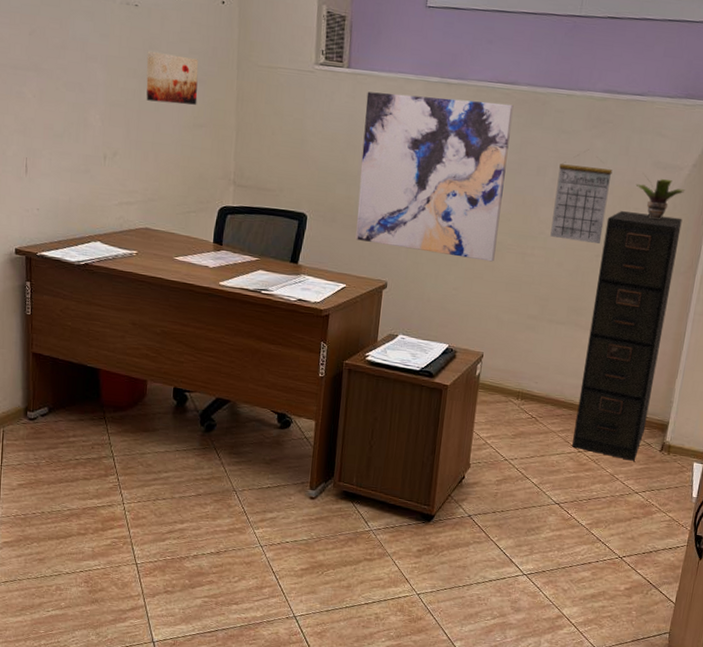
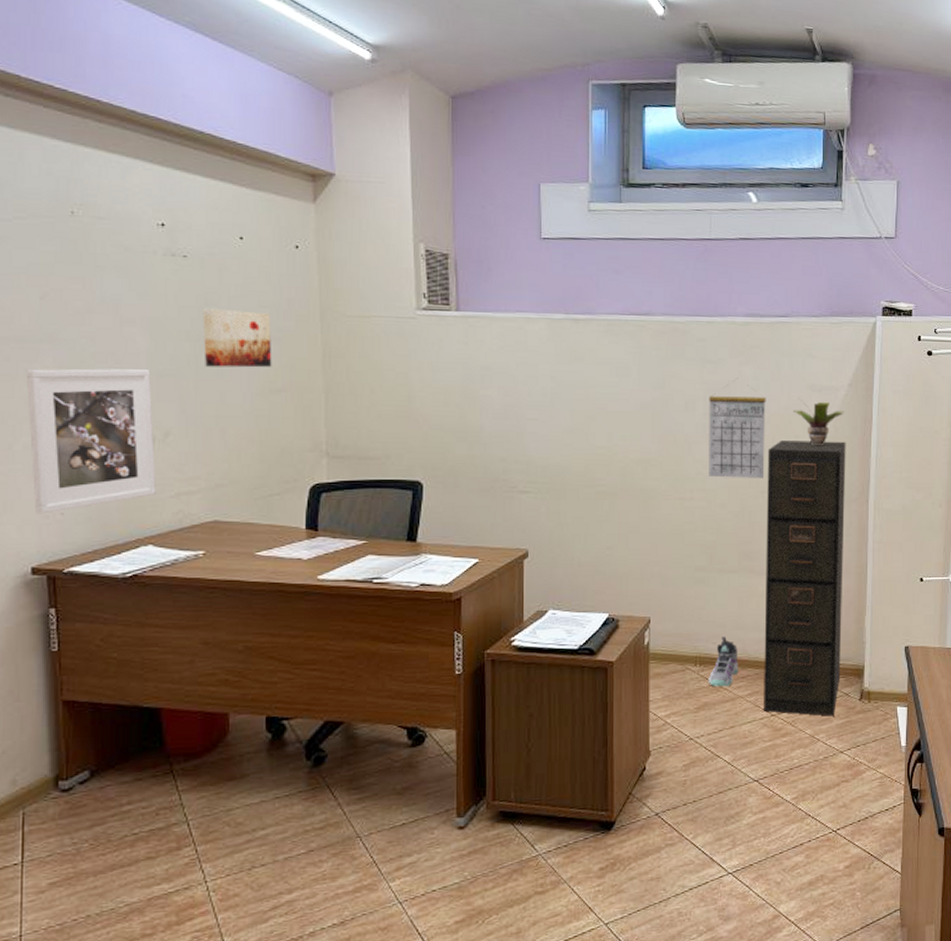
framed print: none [17,91,106,208] -> present [26,368,156,514]
wall art: present [355,91,514,262] -> none [482,335,651,512]
sneaker: none [526,378,556,422] -> present [708,636,739,687]

